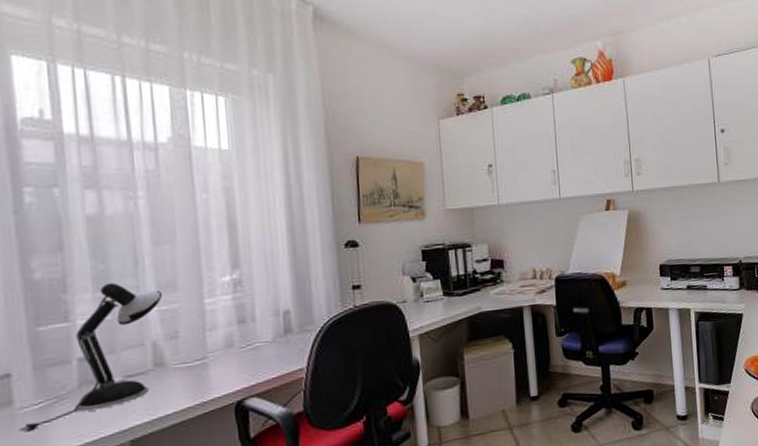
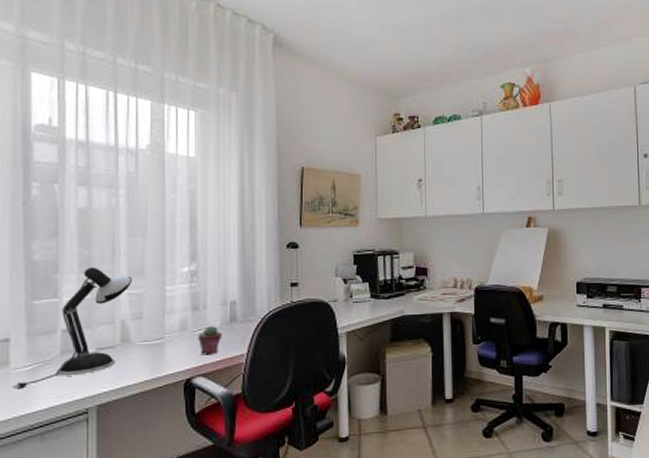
potted succulent: none [247,338,277,374] -> present [198,325,222,356]

